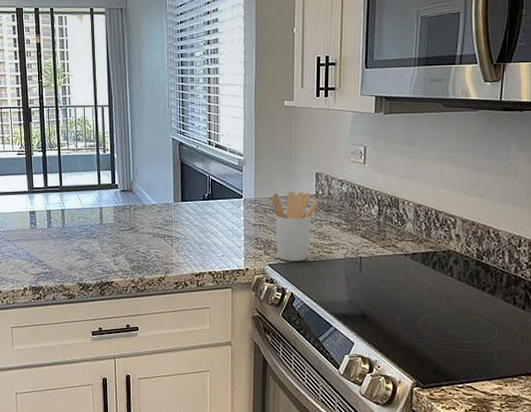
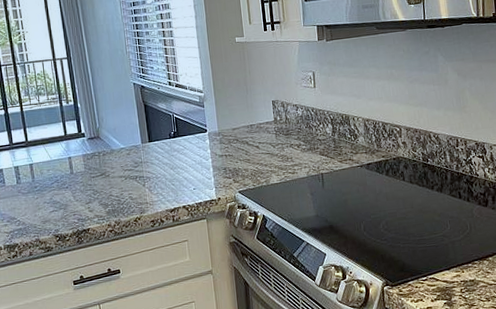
utensil holder: present [271,191,319,262] -> none [234,119,278,186]

